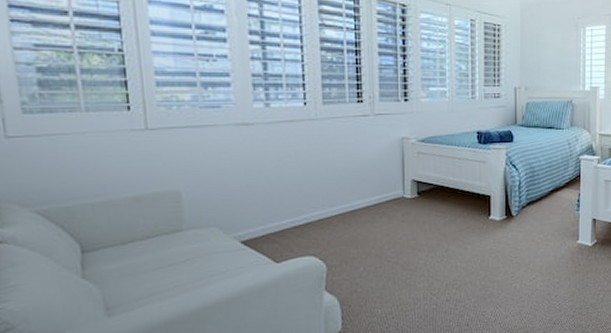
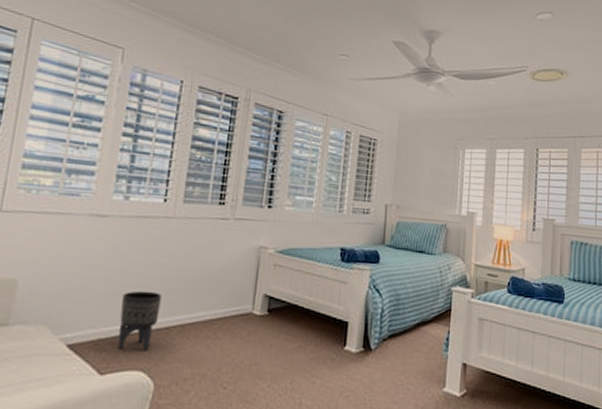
planter: none [281,188,320,239] -> present [118,290,162,351]

